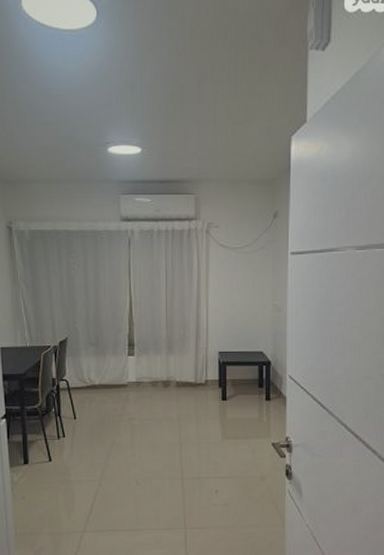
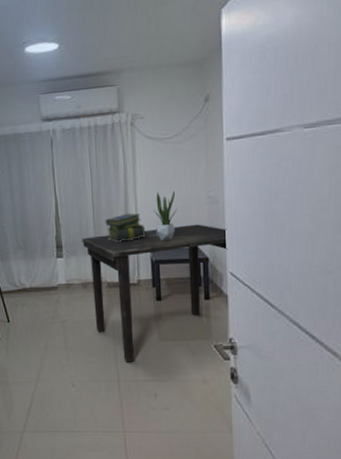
dining table: none [154,330,289,460] -> present [82,224,228,362]
stack of books: none [177,316,215,343] -> present [105,213,146,242]
potted plant: none [224,297,244,343] -> present [154,190,177,240]

